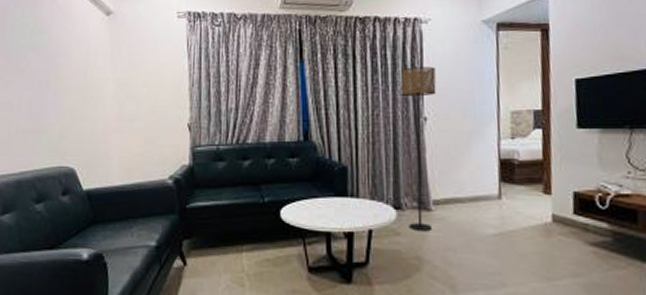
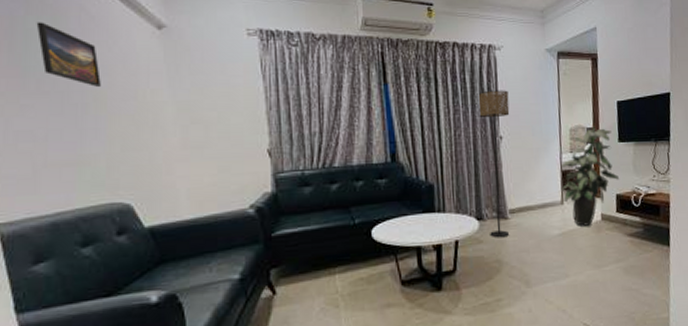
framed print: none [21,13,62,66] -> present [36,22,101,87]
indoor plant: none [498,106,579,229] -> present [561,125,620,227]

